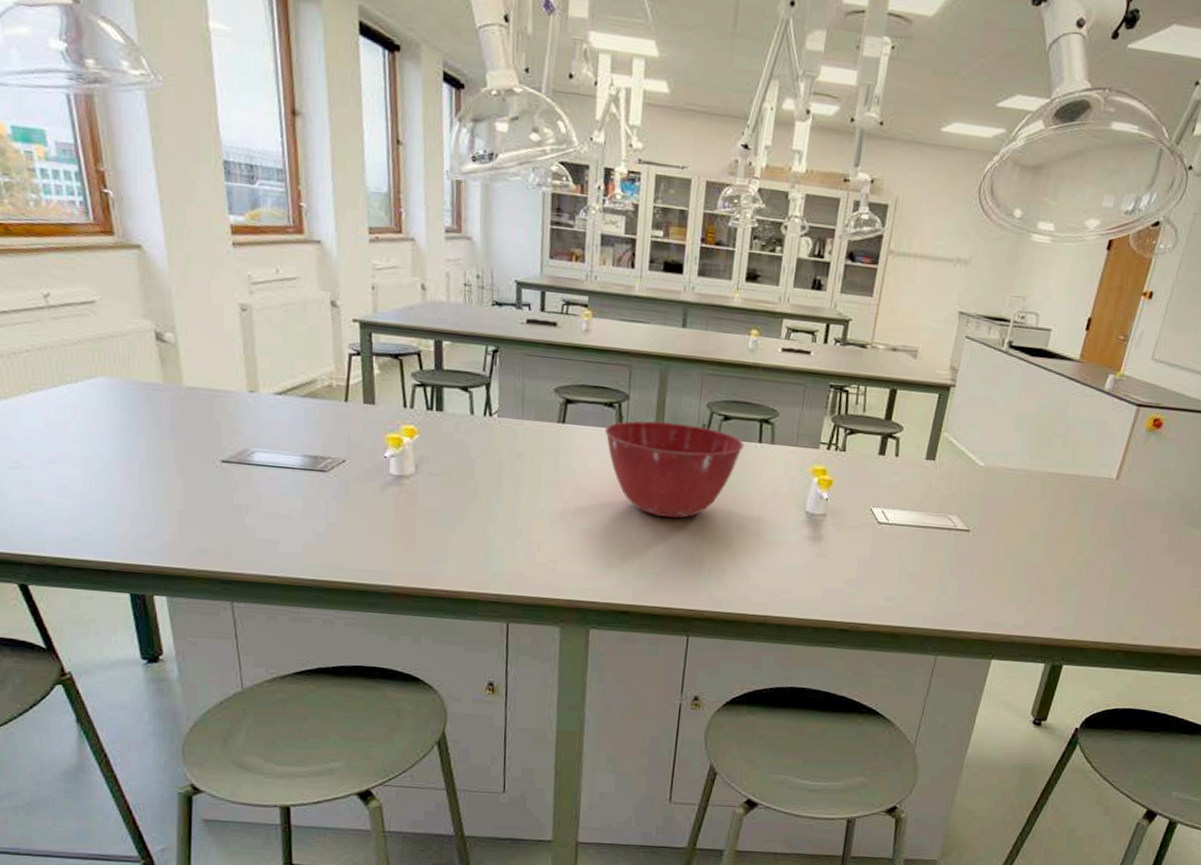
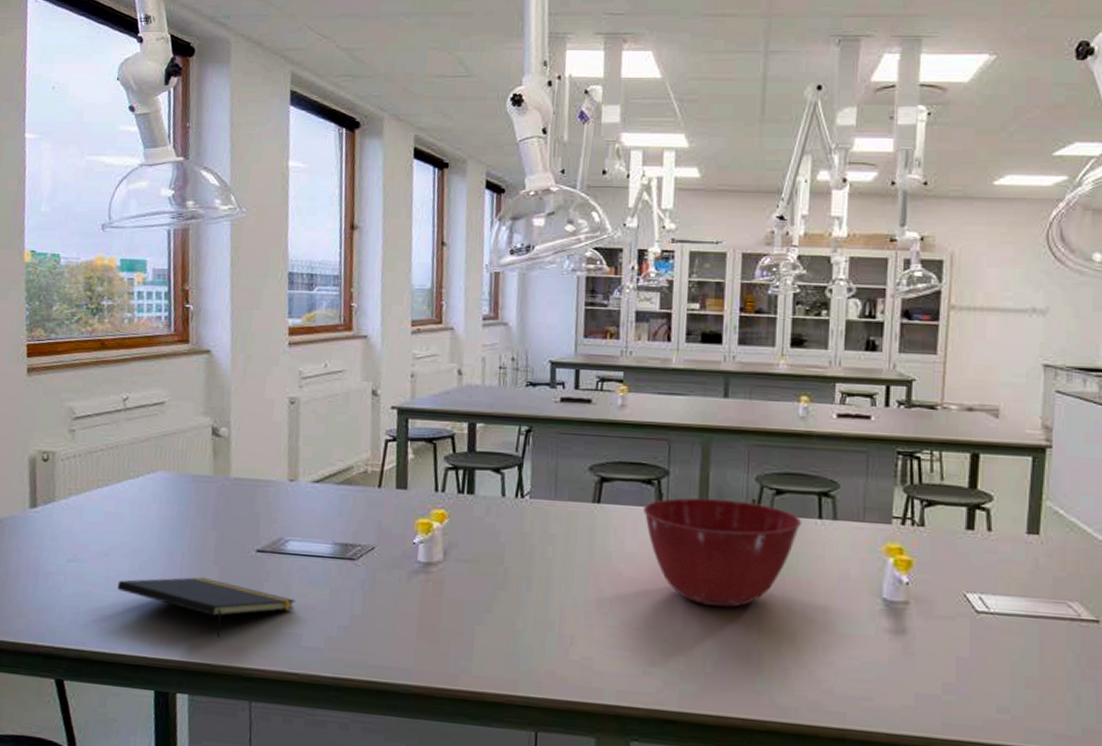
notepad: none [71,486,268,544] -> present [117,577,295,637]

